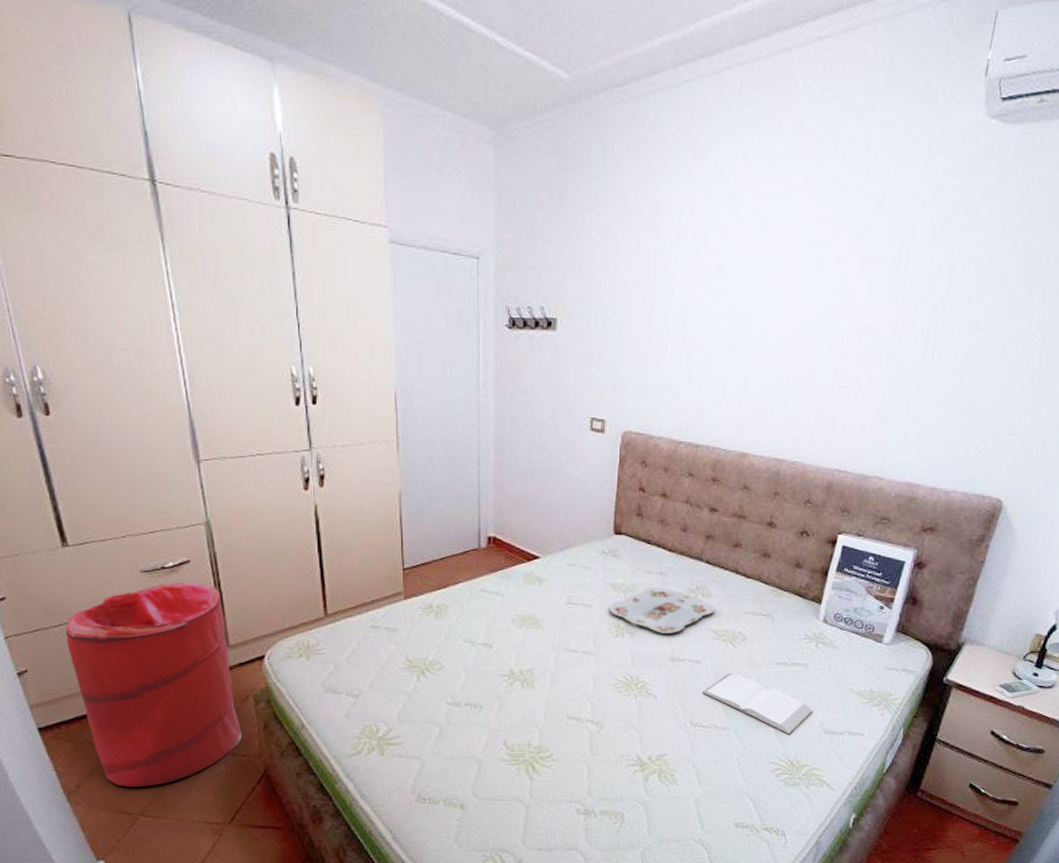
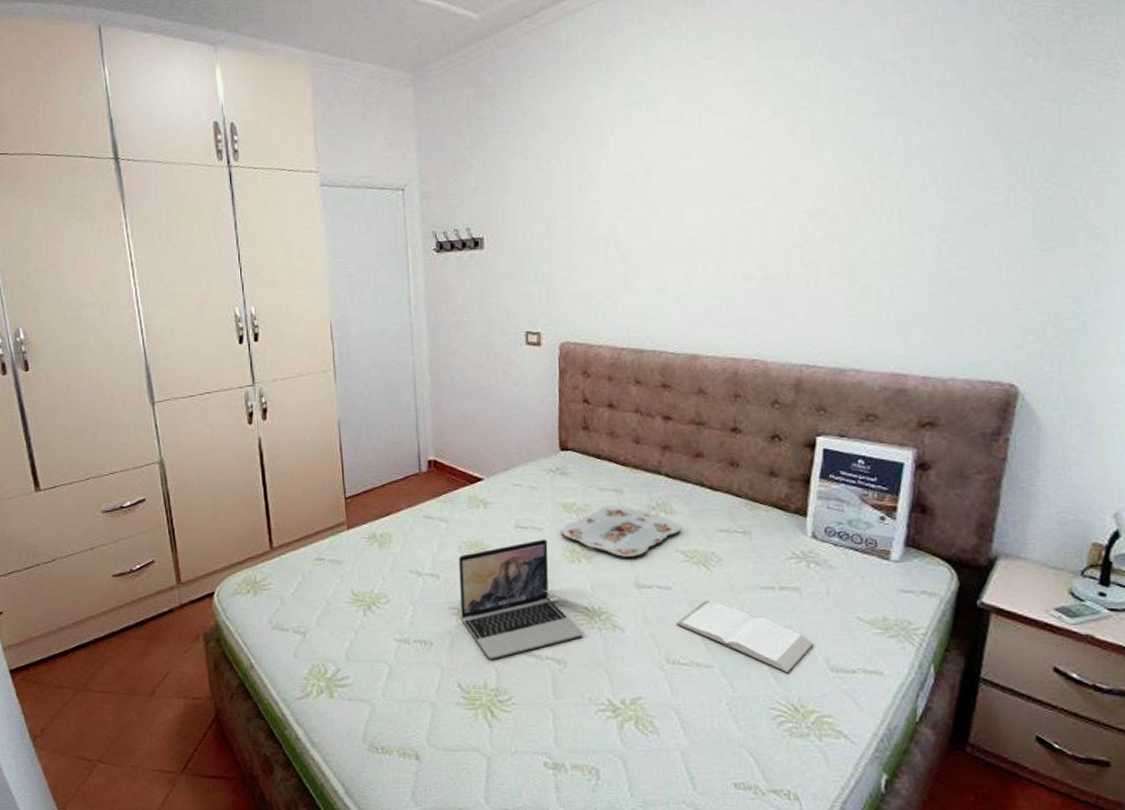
laundry hamper: present [65,581,242,787] -> none [36,520,193,731]
laptop: none [511,615,620,722] -> present [458,539,583,660]

